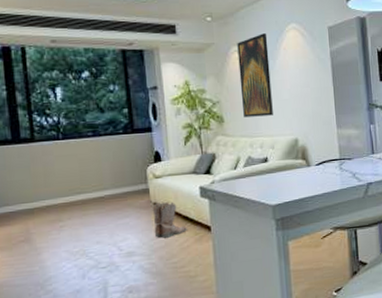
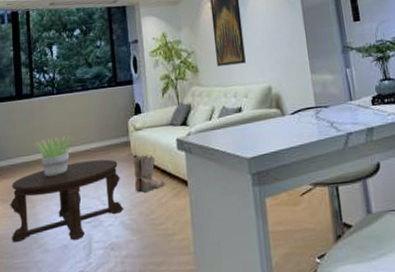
coffee table: none [10,206,143,291] -> present [10,159,124,243]
potted plant: none [37,181,84,224] -> present [34,134,74,176]

